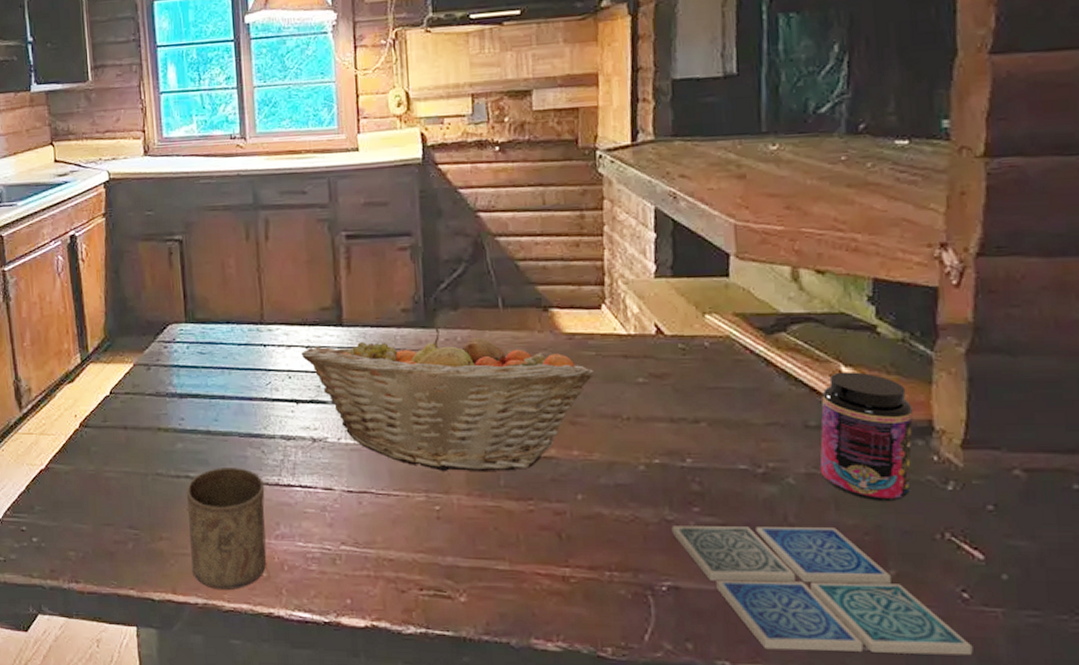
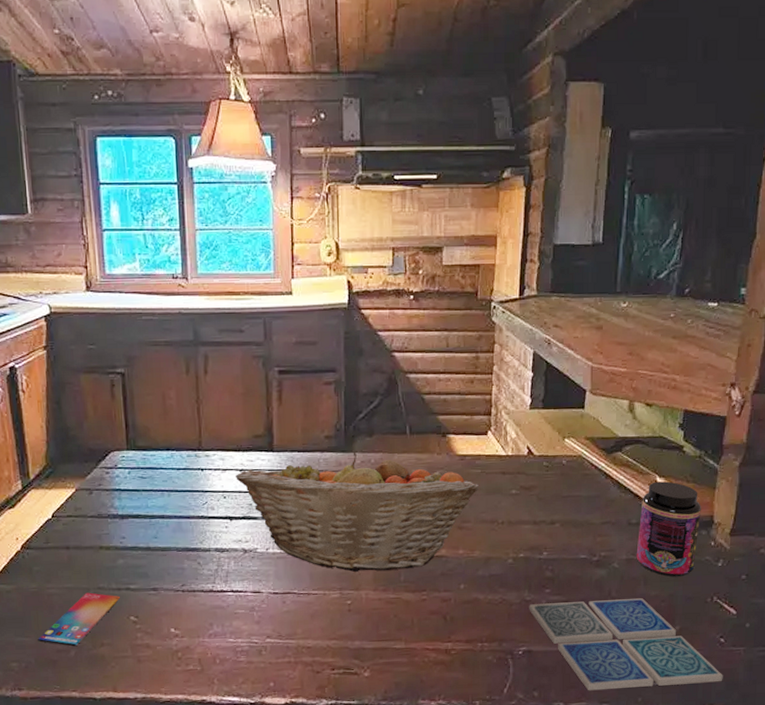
smartphone: none [94,478,179,538] -> present [37,592,120,647]
cup: present [186,468,267,591] -> none [126,578,201,685]

